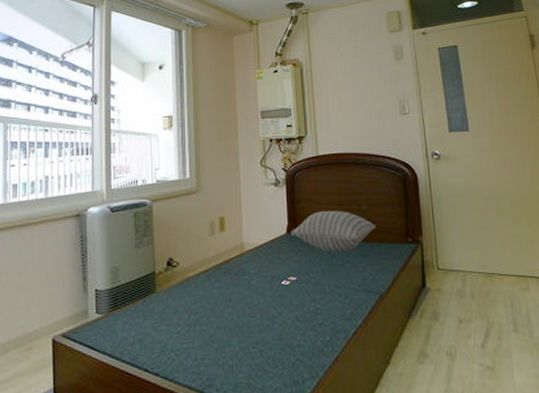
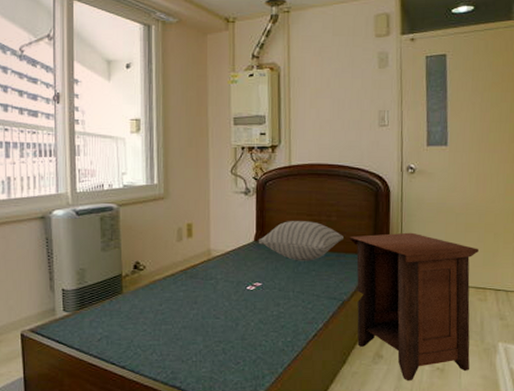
nightstand: none [382,219,522,384] -> present [350,232,479,382]

